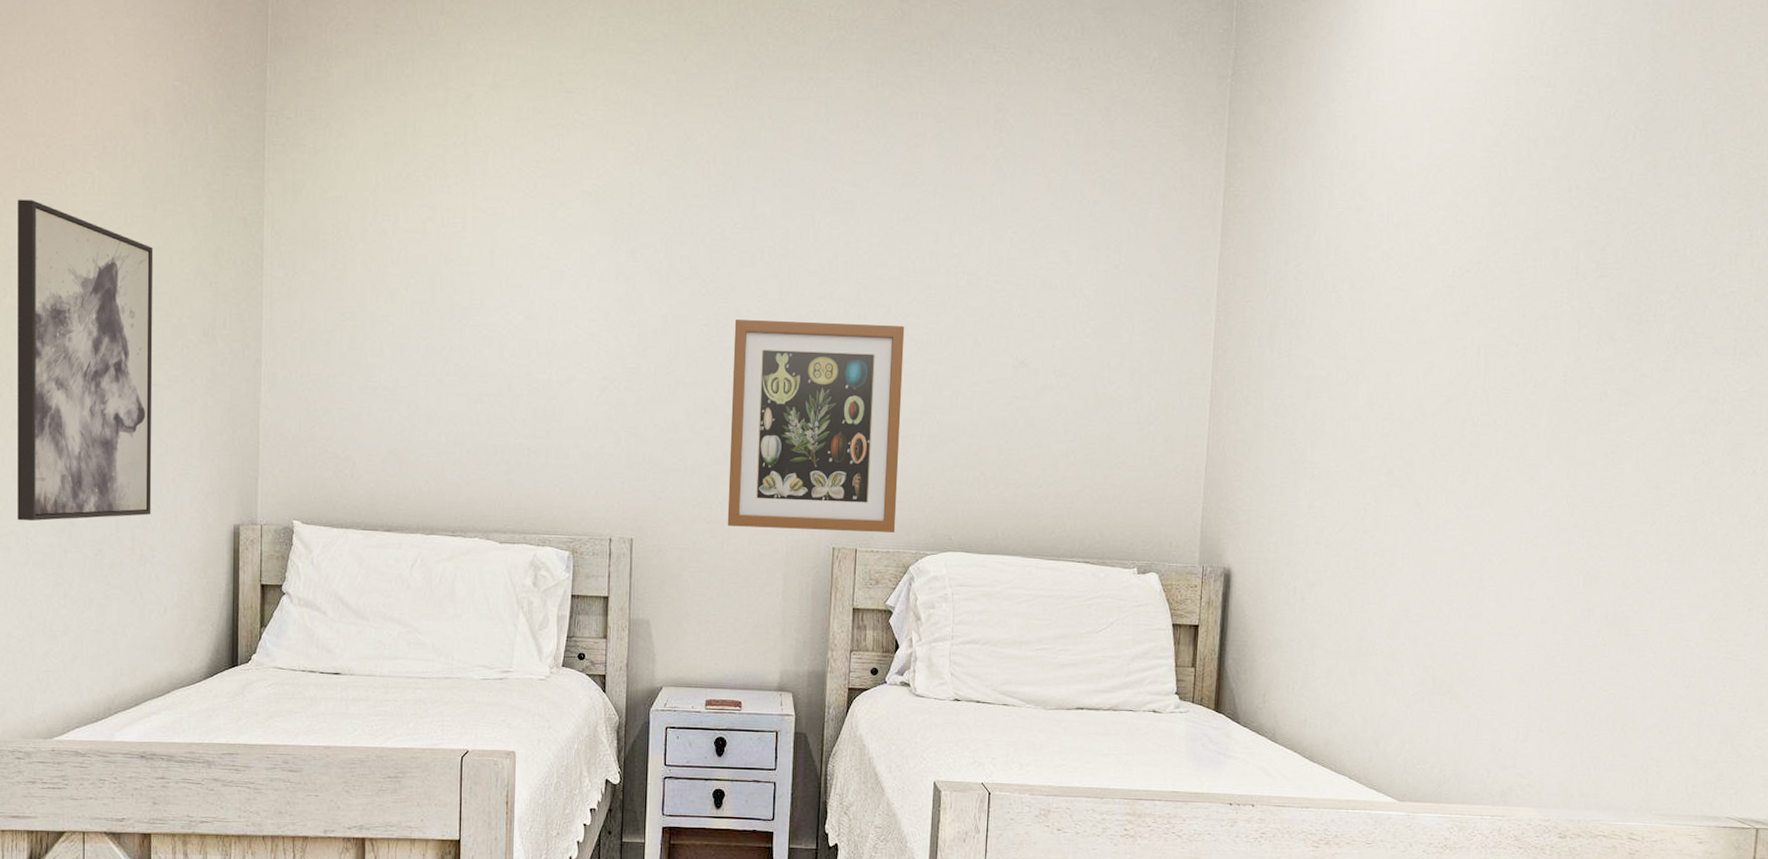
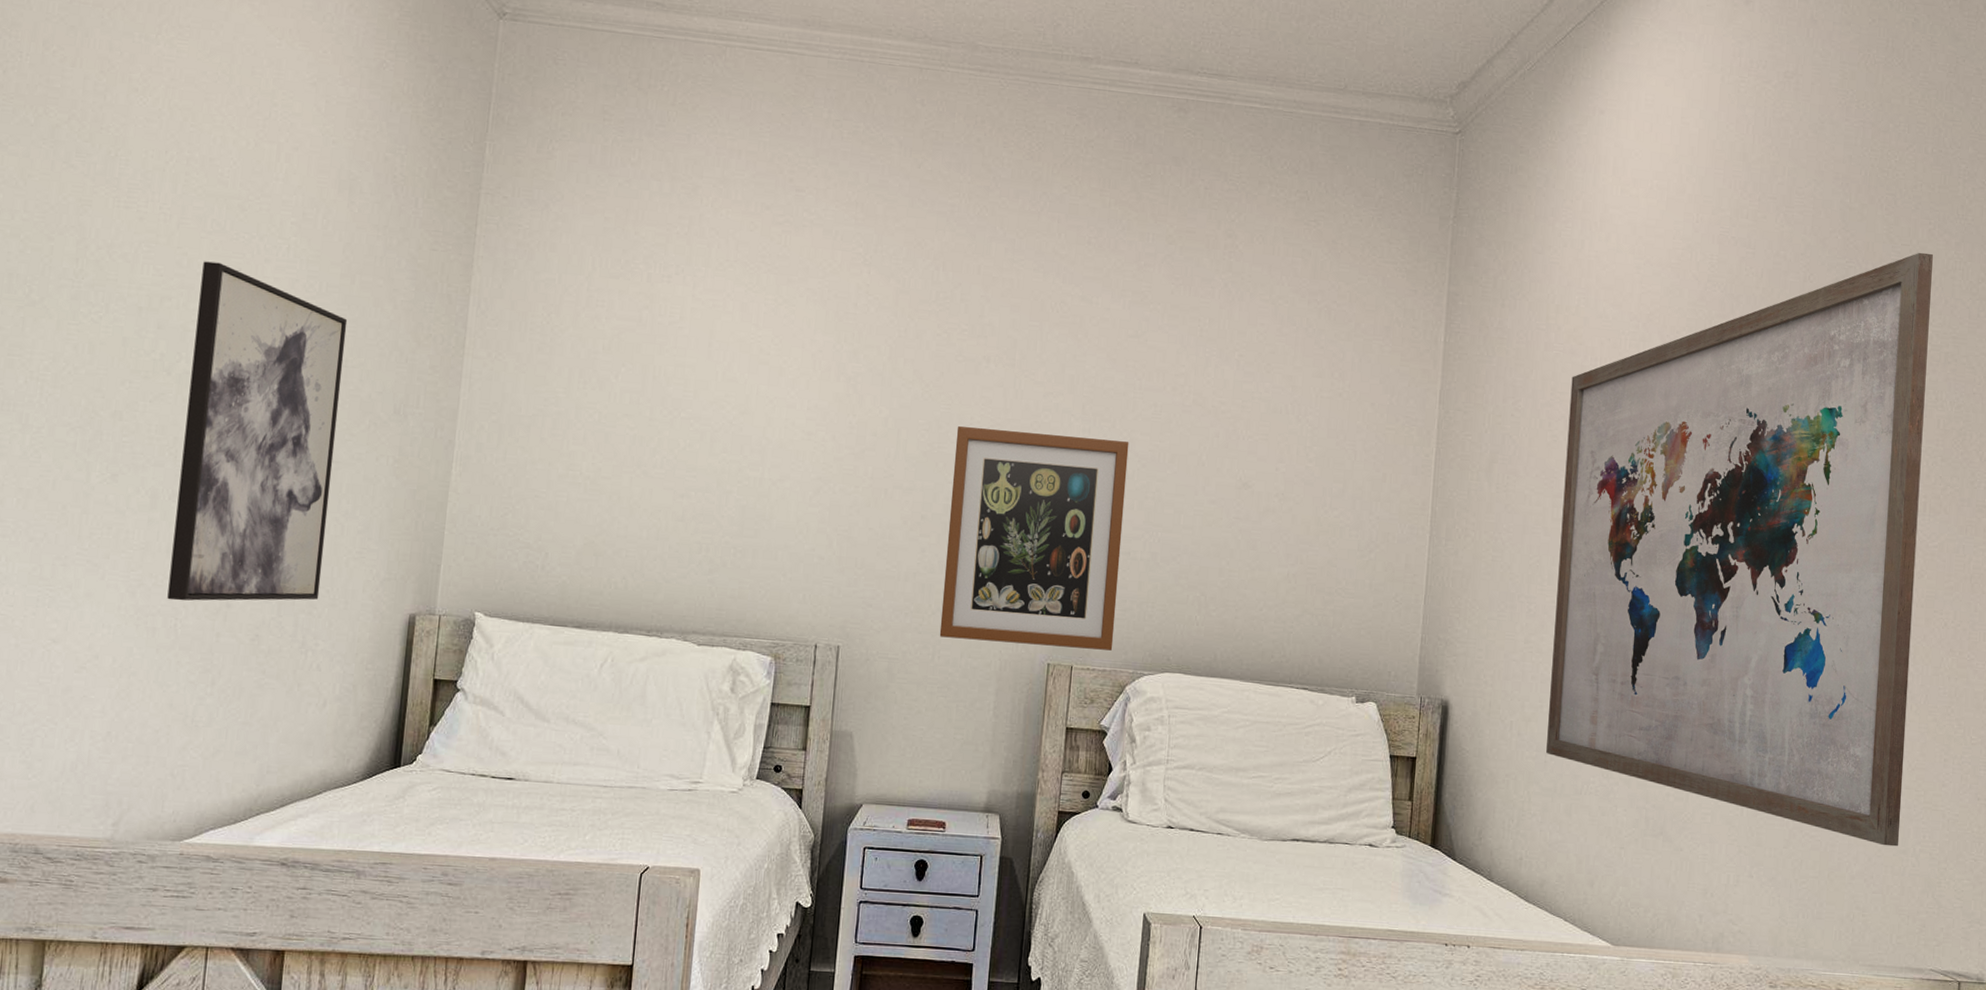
wall art: none [1331,79,1753,698] -> present [1546,252,1934,847]

